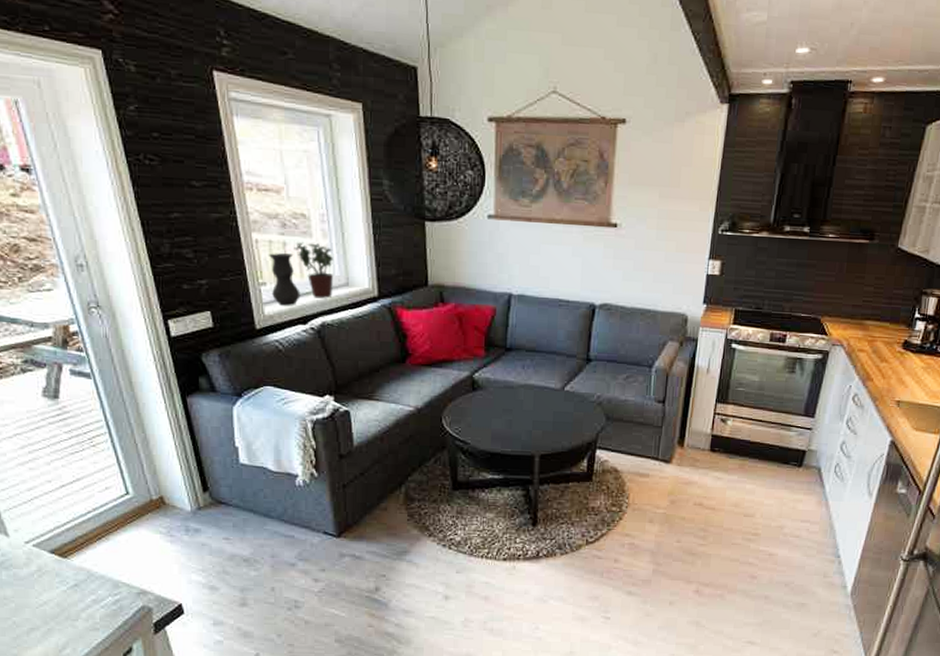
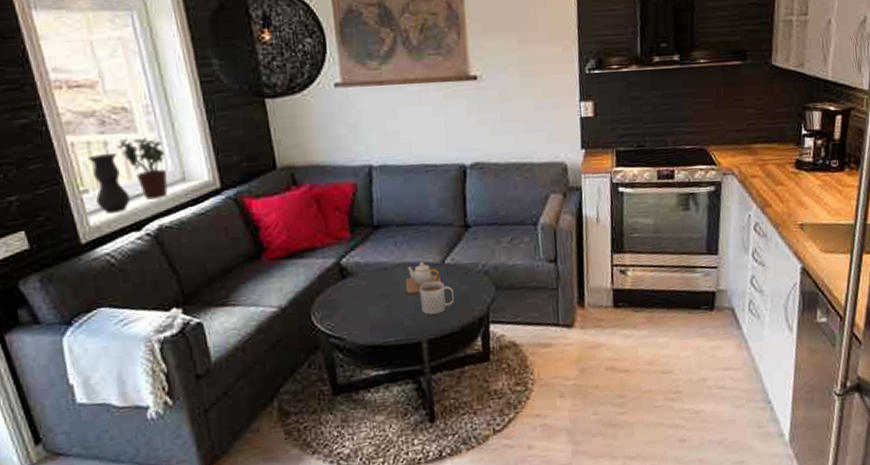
teapot: none [527,385,560,413] -> present [405,261,442,294]
mug: none [538,403,569,434] -> present [418,280,455,315]

